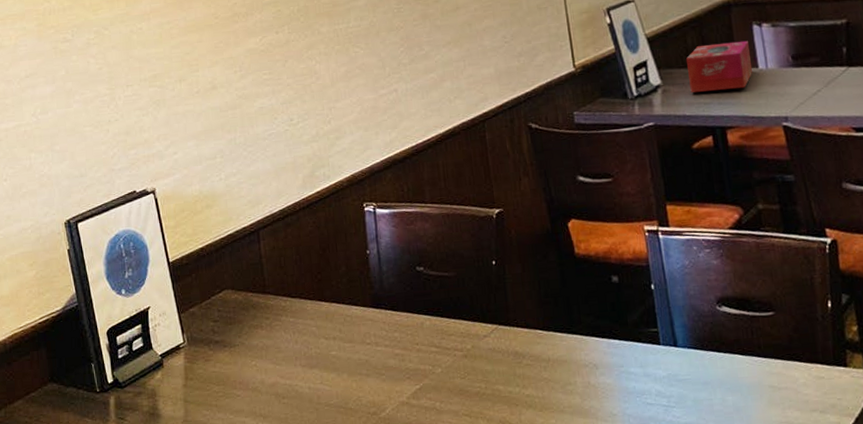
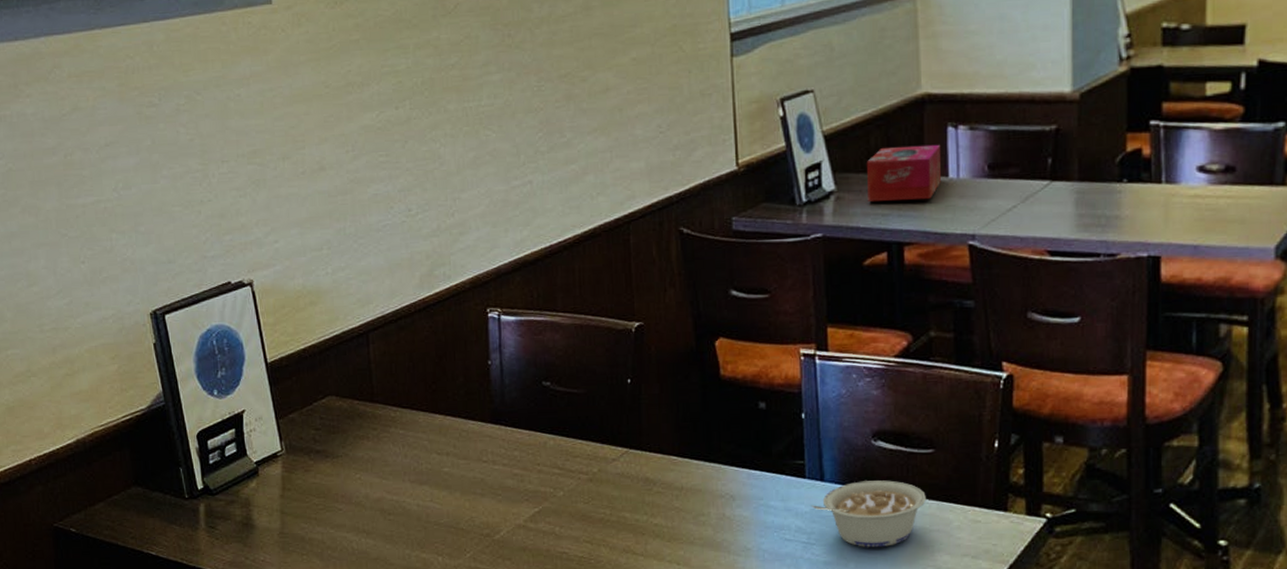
legume: none [668,342,772,408] -> present [811,480,926,547]

